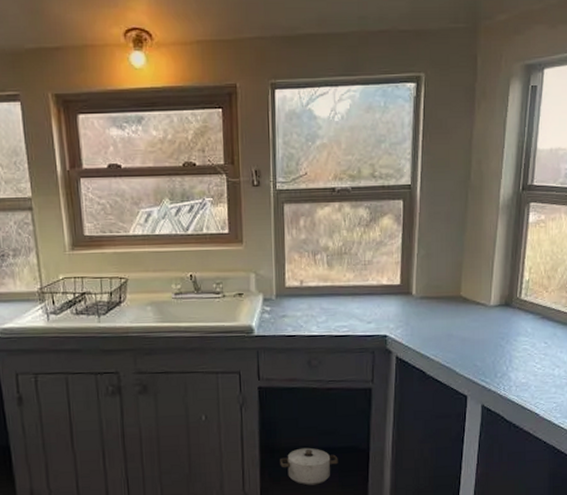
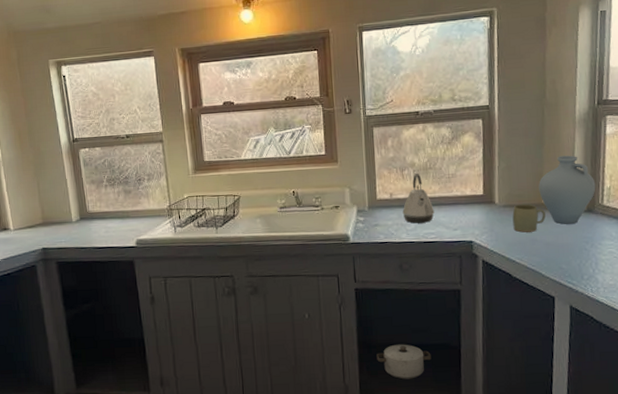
kettle: none [313,258,348,315] -> present [402,173,434,223]
mug: none [429,296,463,327] -> present [512,204,546,233]
jug: none [458,244,515,319] -> present [538,155,596,224]

